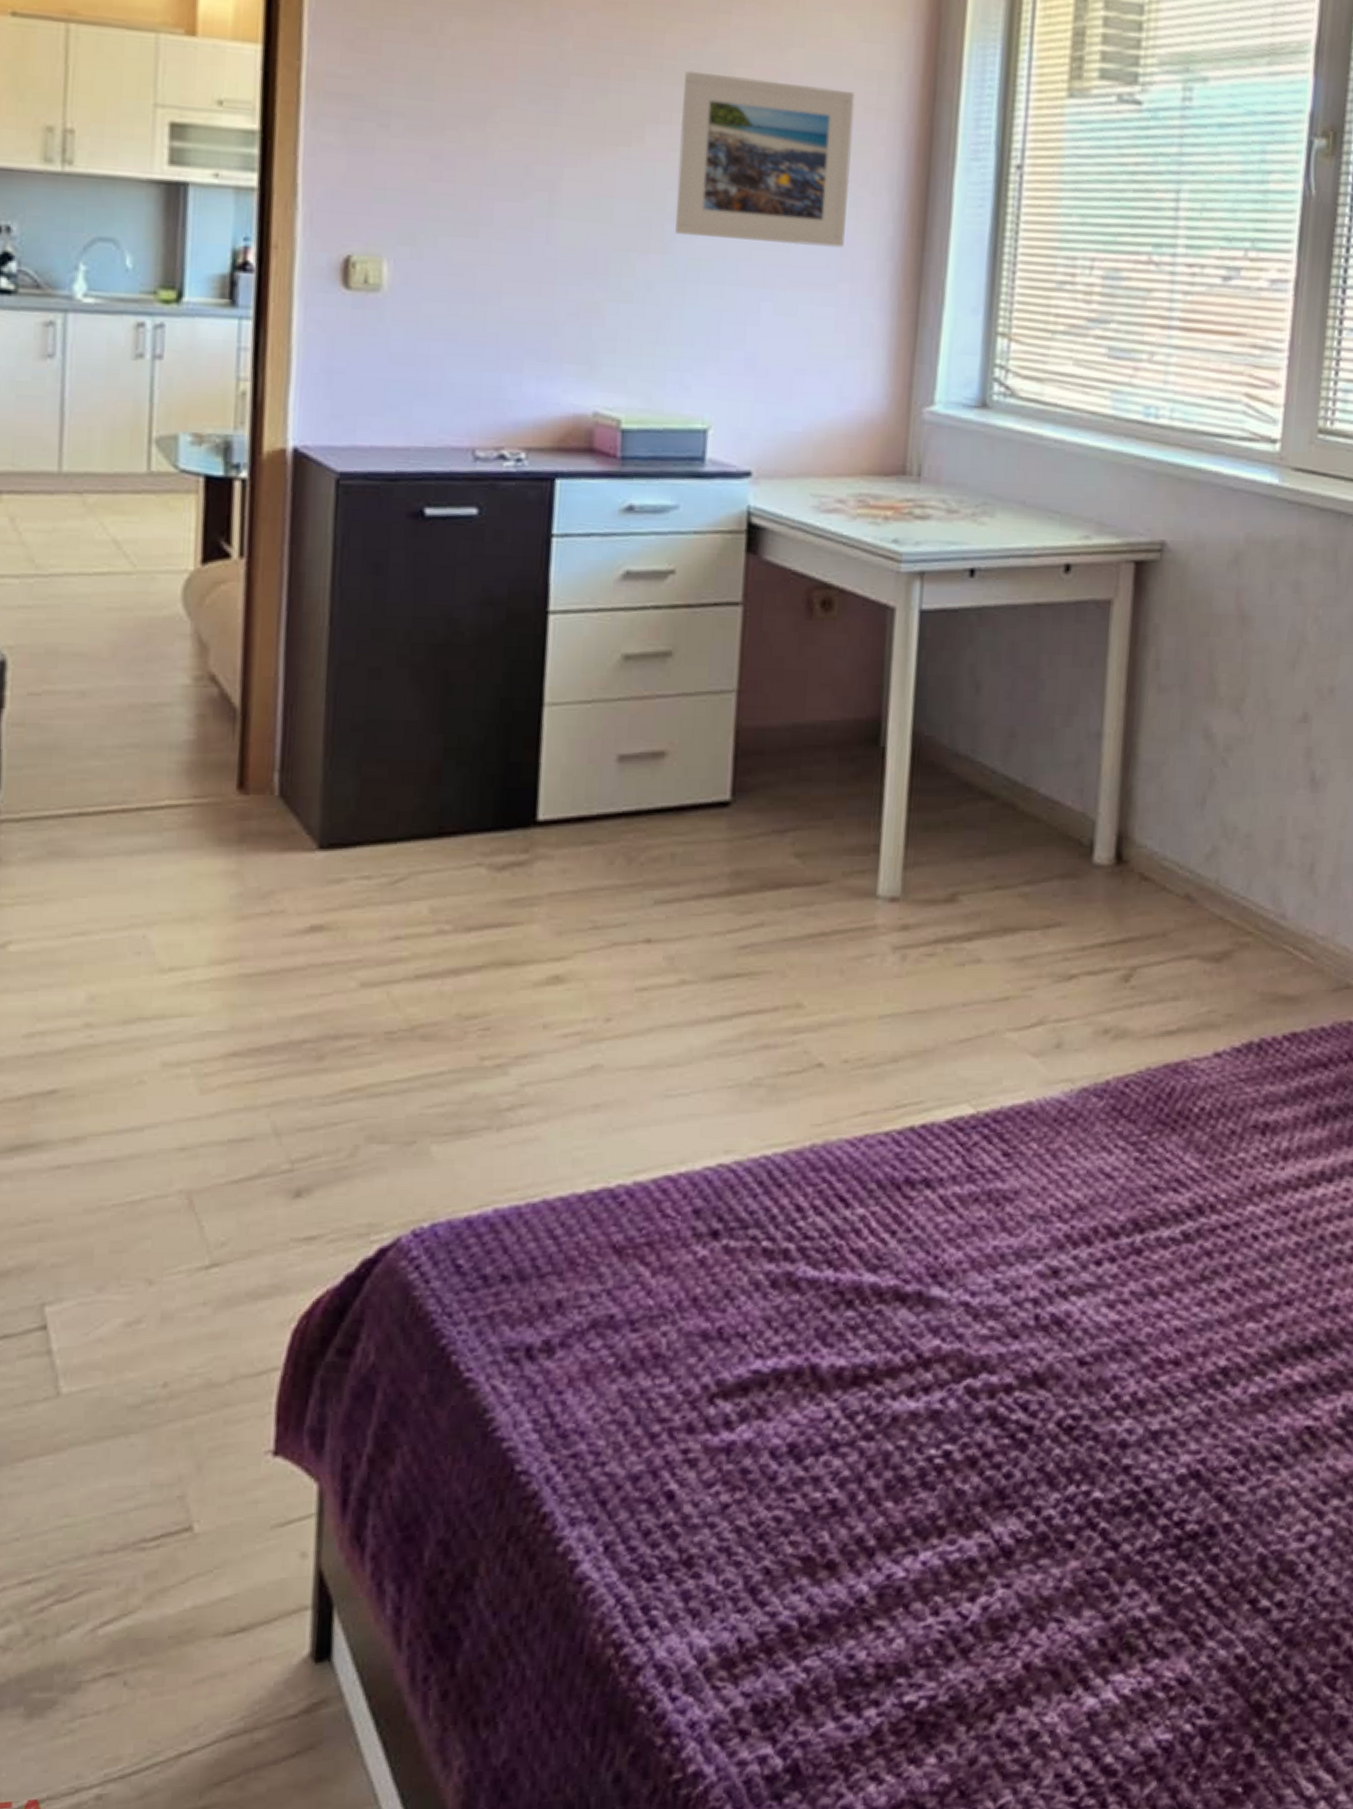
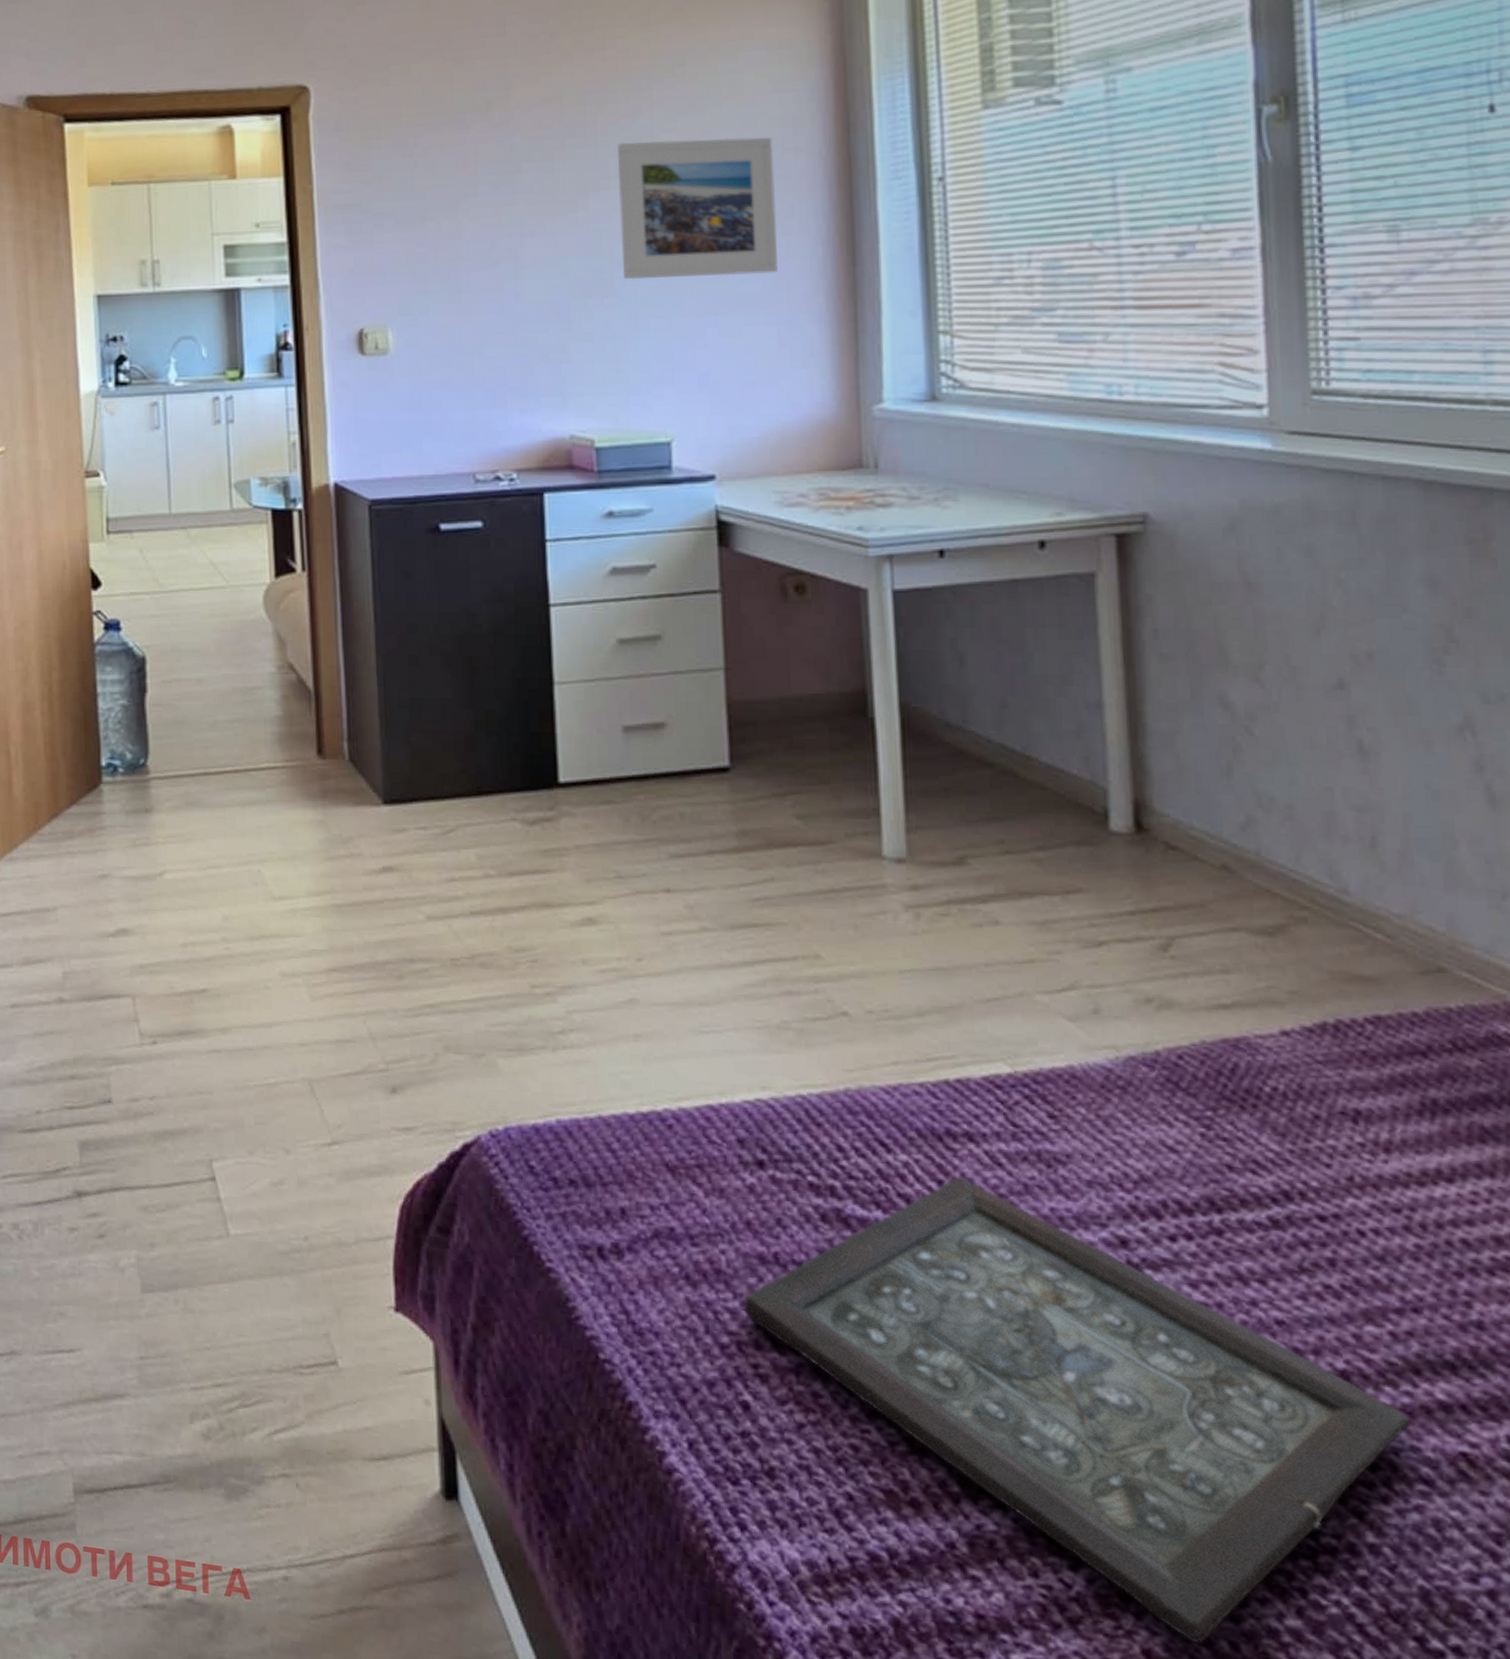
tray: none [679,1223,1271,1647] -> present [742,1175,1410,1644]

